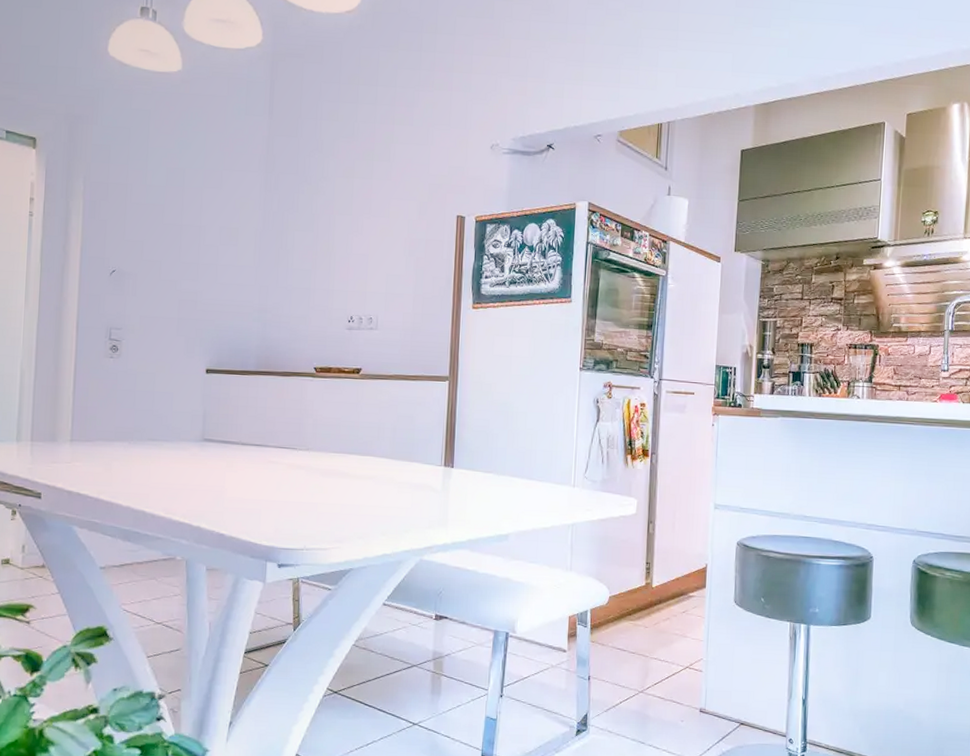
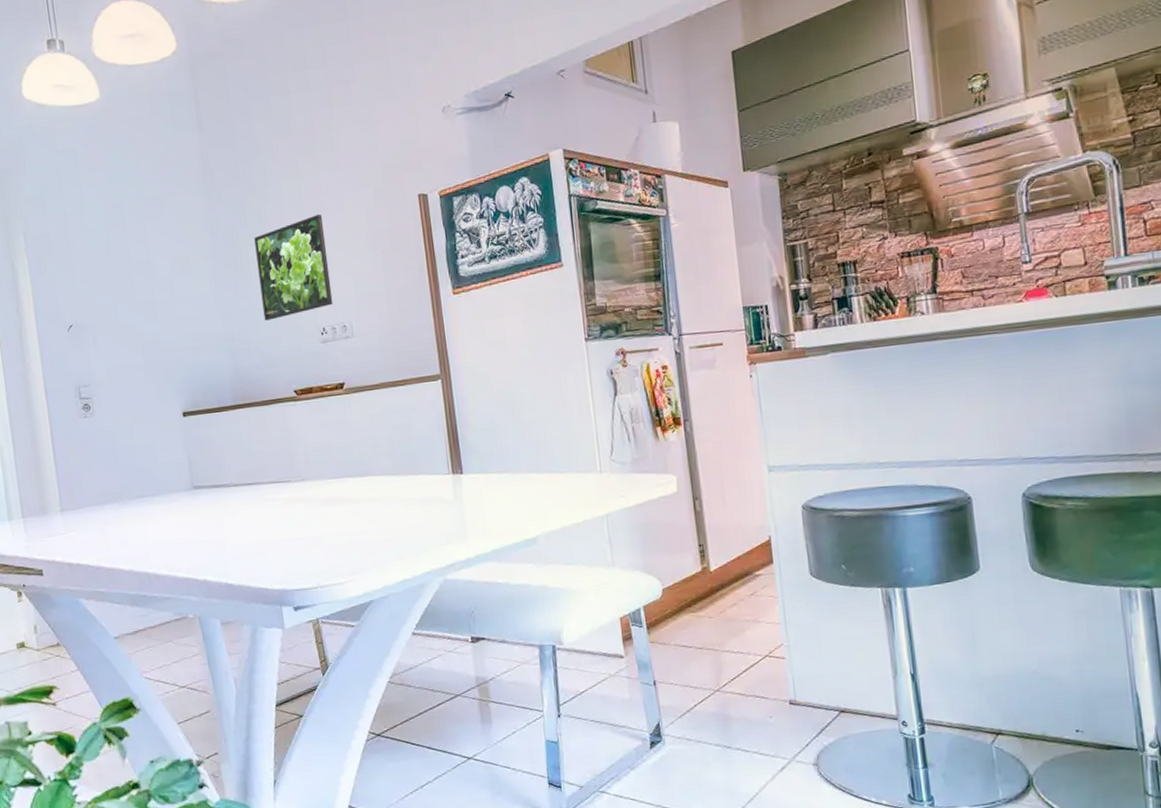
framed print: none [298,214,368,301] -> present [254,214,333,321]

